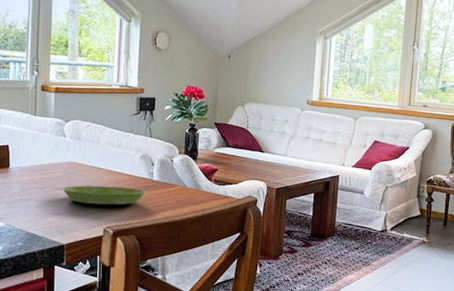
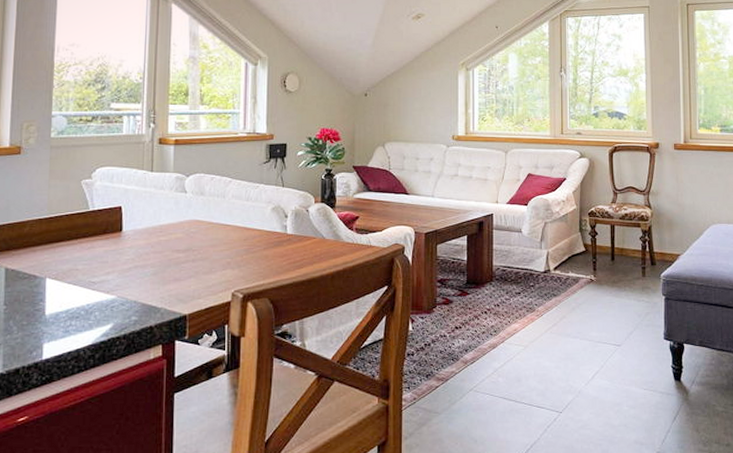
saucer: present [63,185,146,205] -> none [185,244,279,267]

